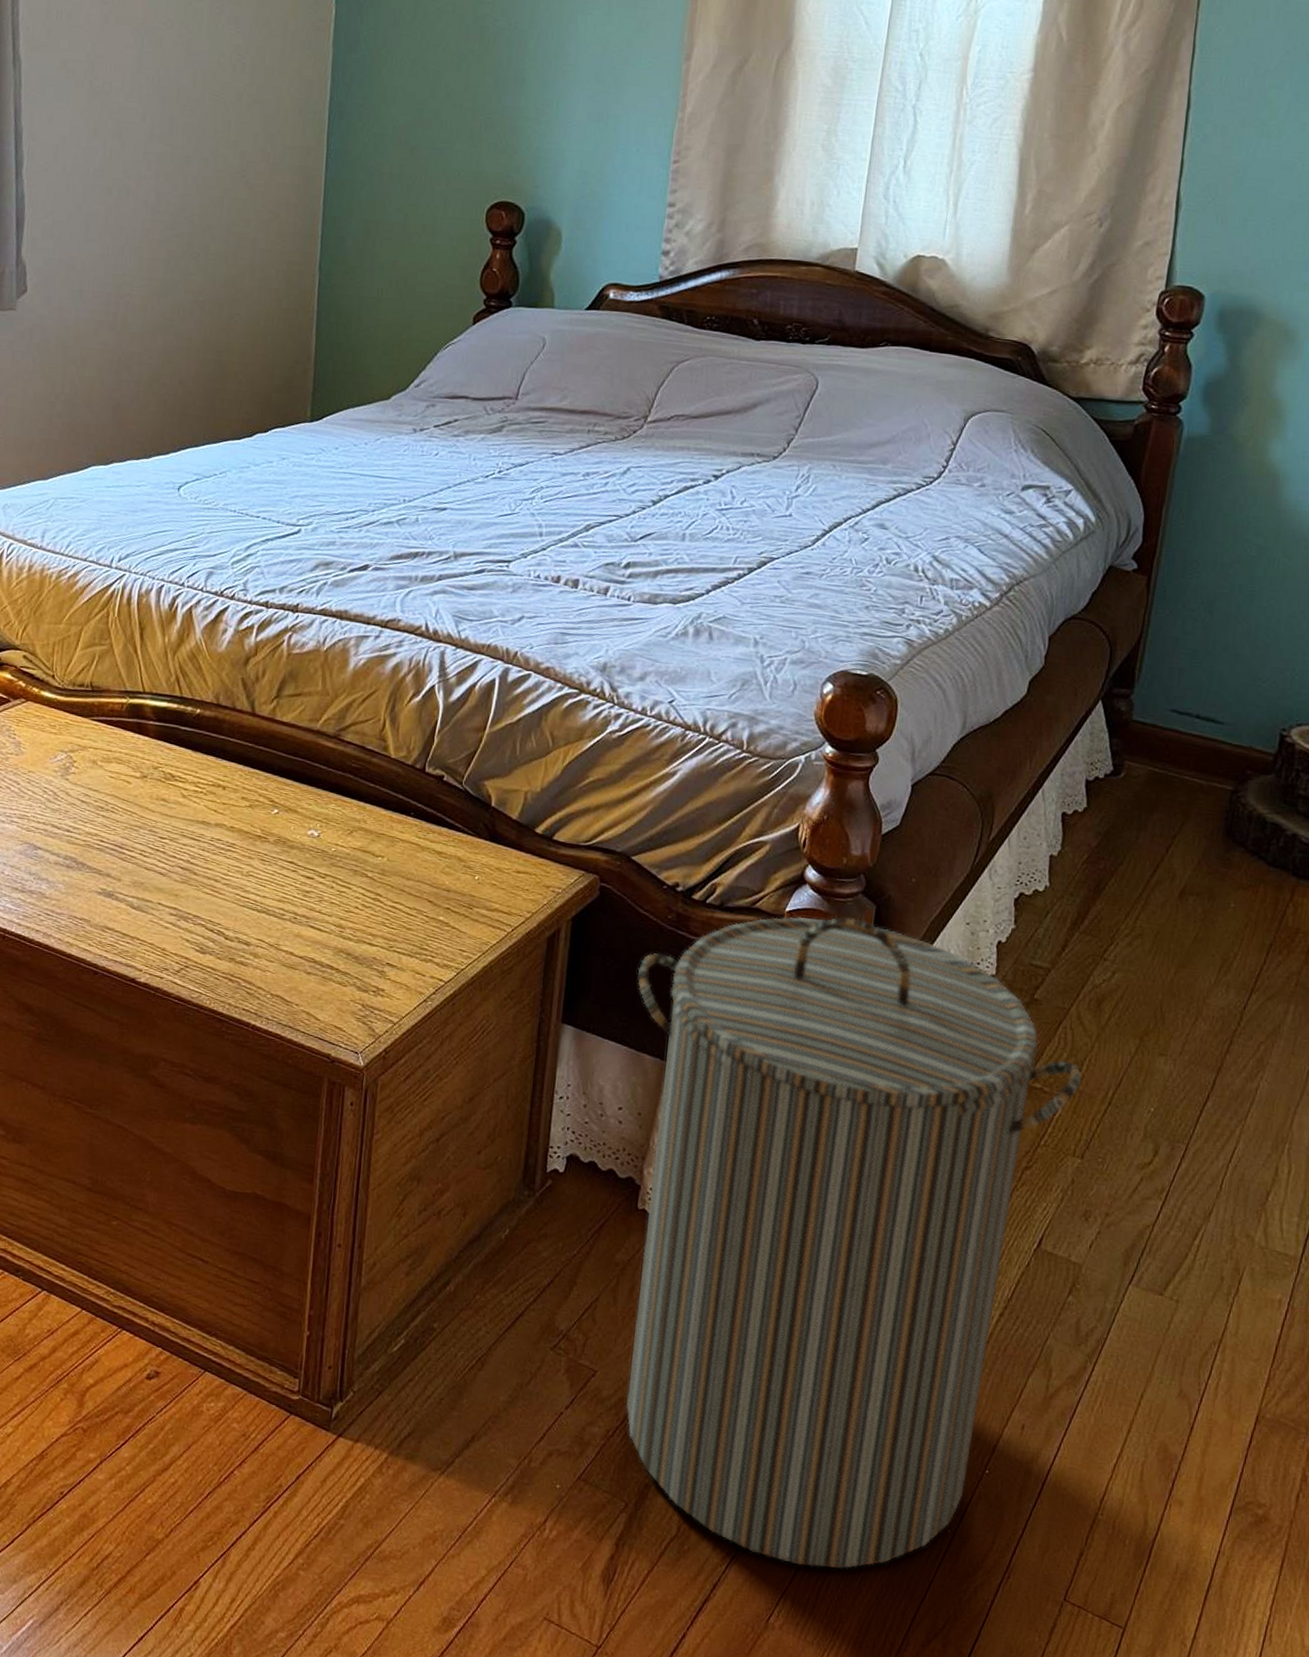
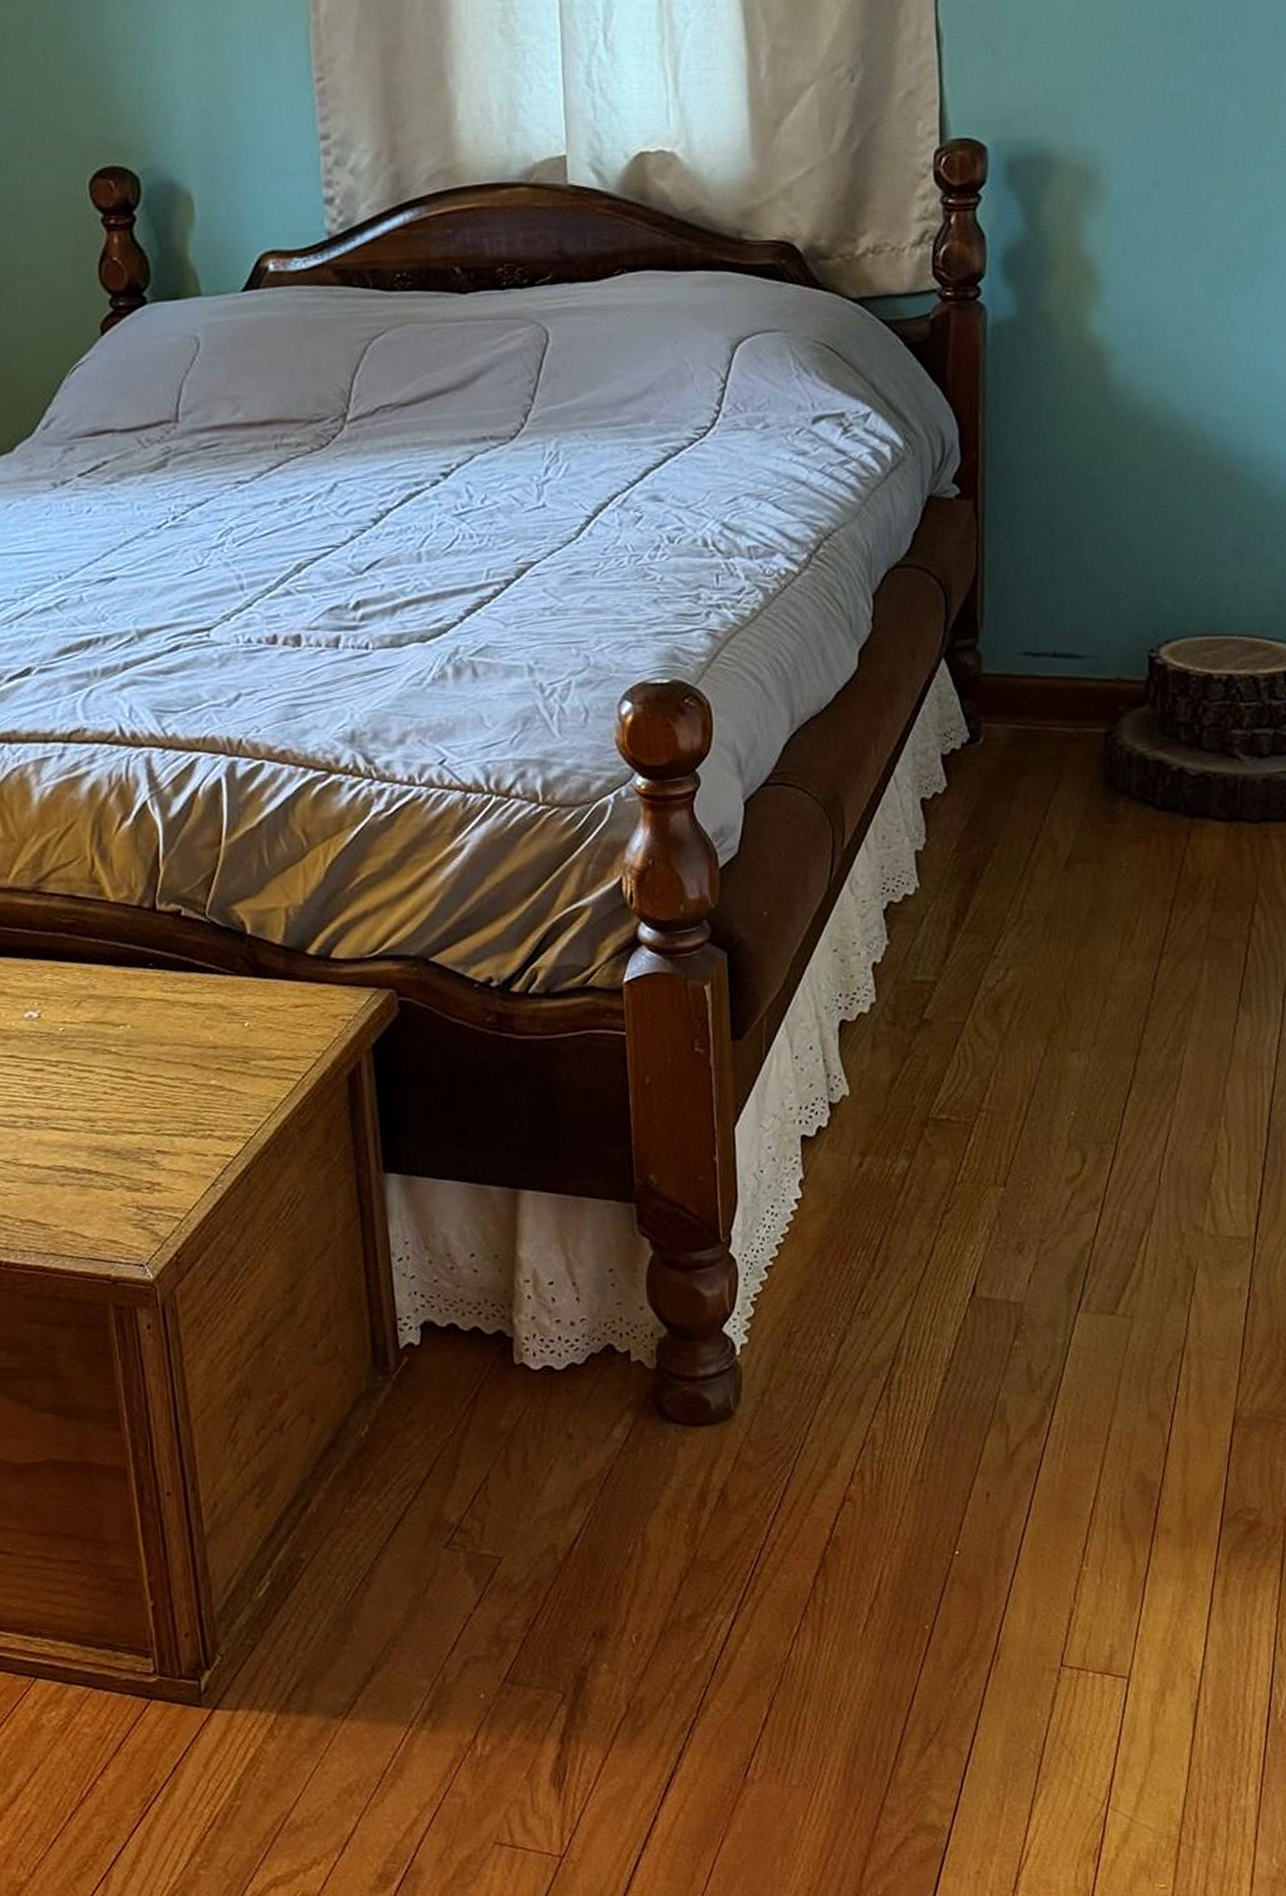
laundry hamper: present [625,916,1082,1570] -> none [462,972,991,1709]

